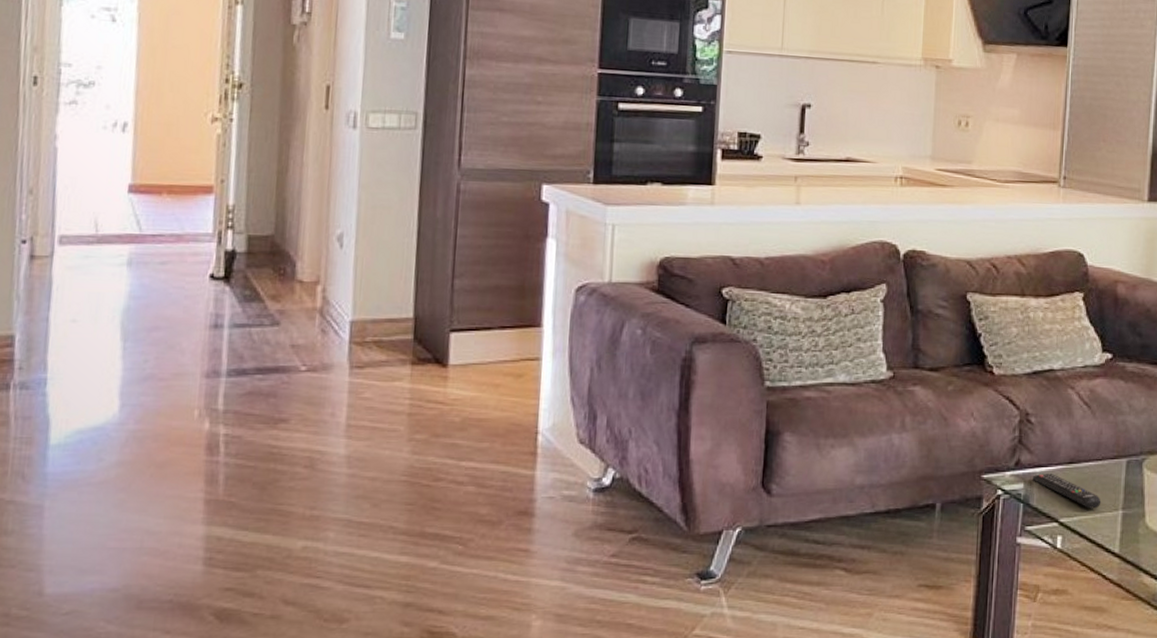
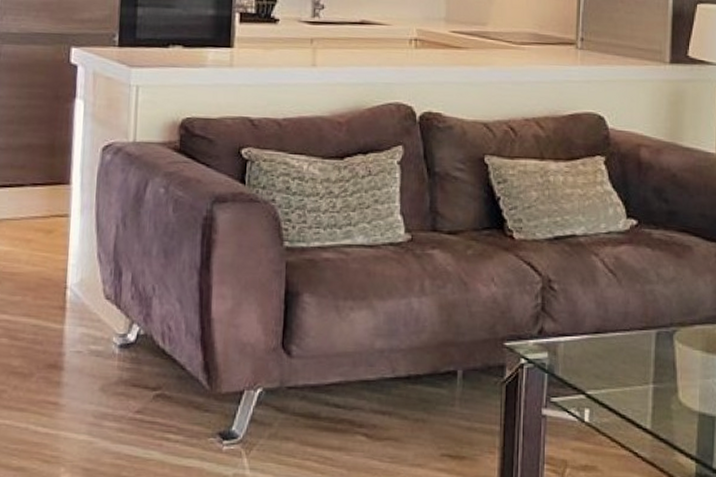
remote control: present [1033,472,1101,509] -> none [557,342,631,382]

